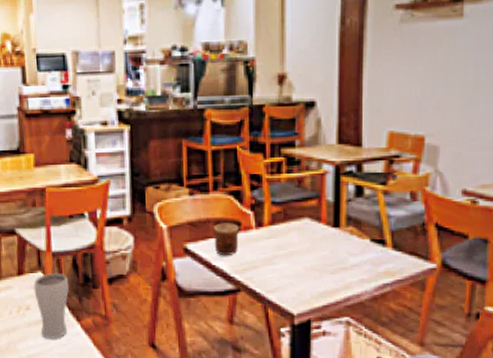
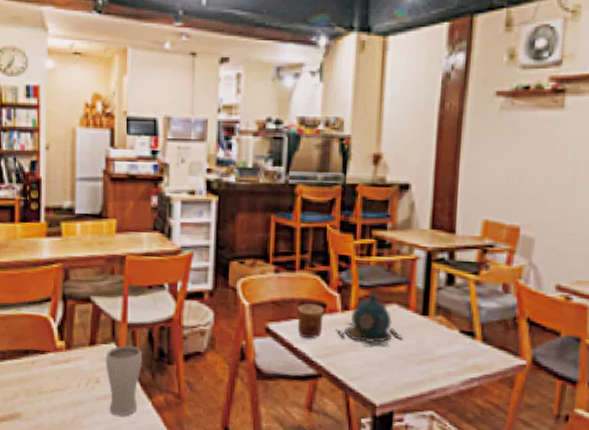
teapot: none [251,209,317,258] -> present [336,293,404,346]

